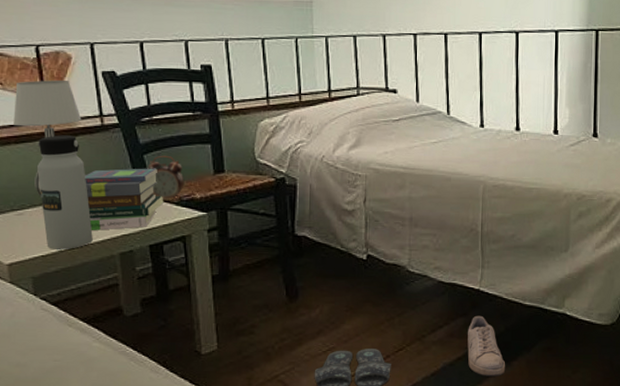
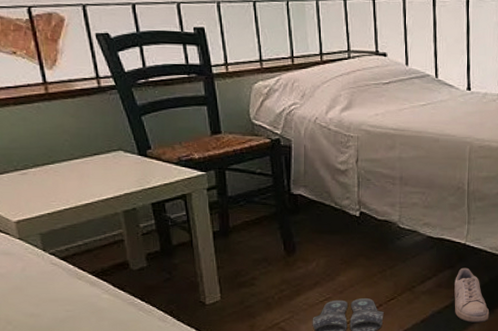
table lamp: present [13,79,82,197] -> none [10,41,79,158]
water bottle: present [37,135,93,249] -> none [36,96,97,207]
books: present [85,168,163,230] -> none [85,129,163,189]
alarm clock: present [147,155,185,201] -> none [146,116,183,161]

